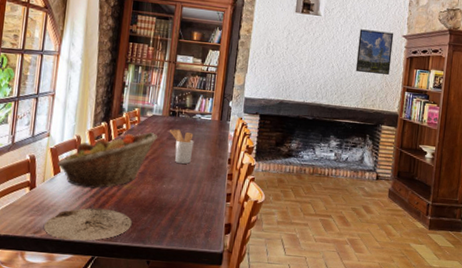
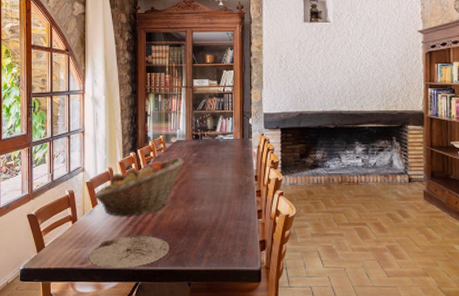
utensil holder: present [169,129,194,164] -> none [194,152,220,185]
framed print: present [355,29,394,76] -> none [372,29,409,74]

